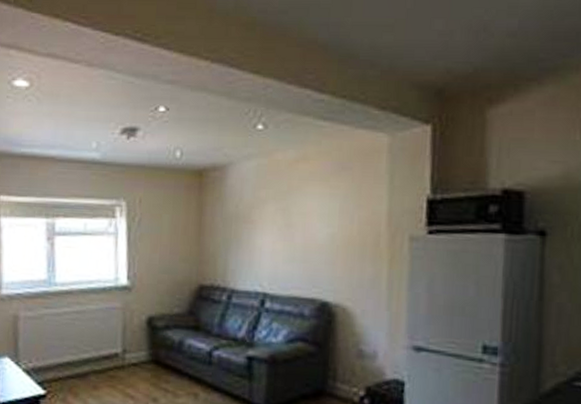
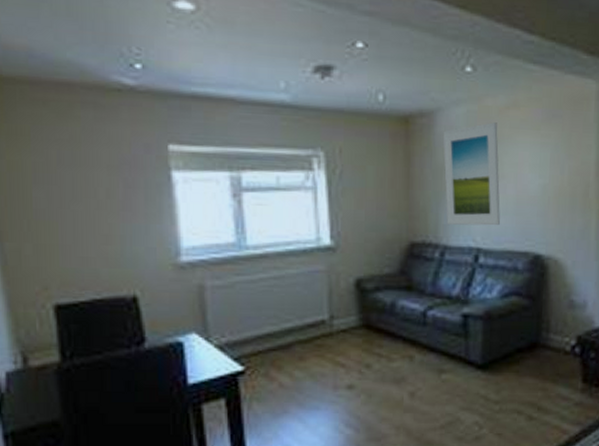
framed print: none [233,175,288,272] -> present [442,122,500,226]

